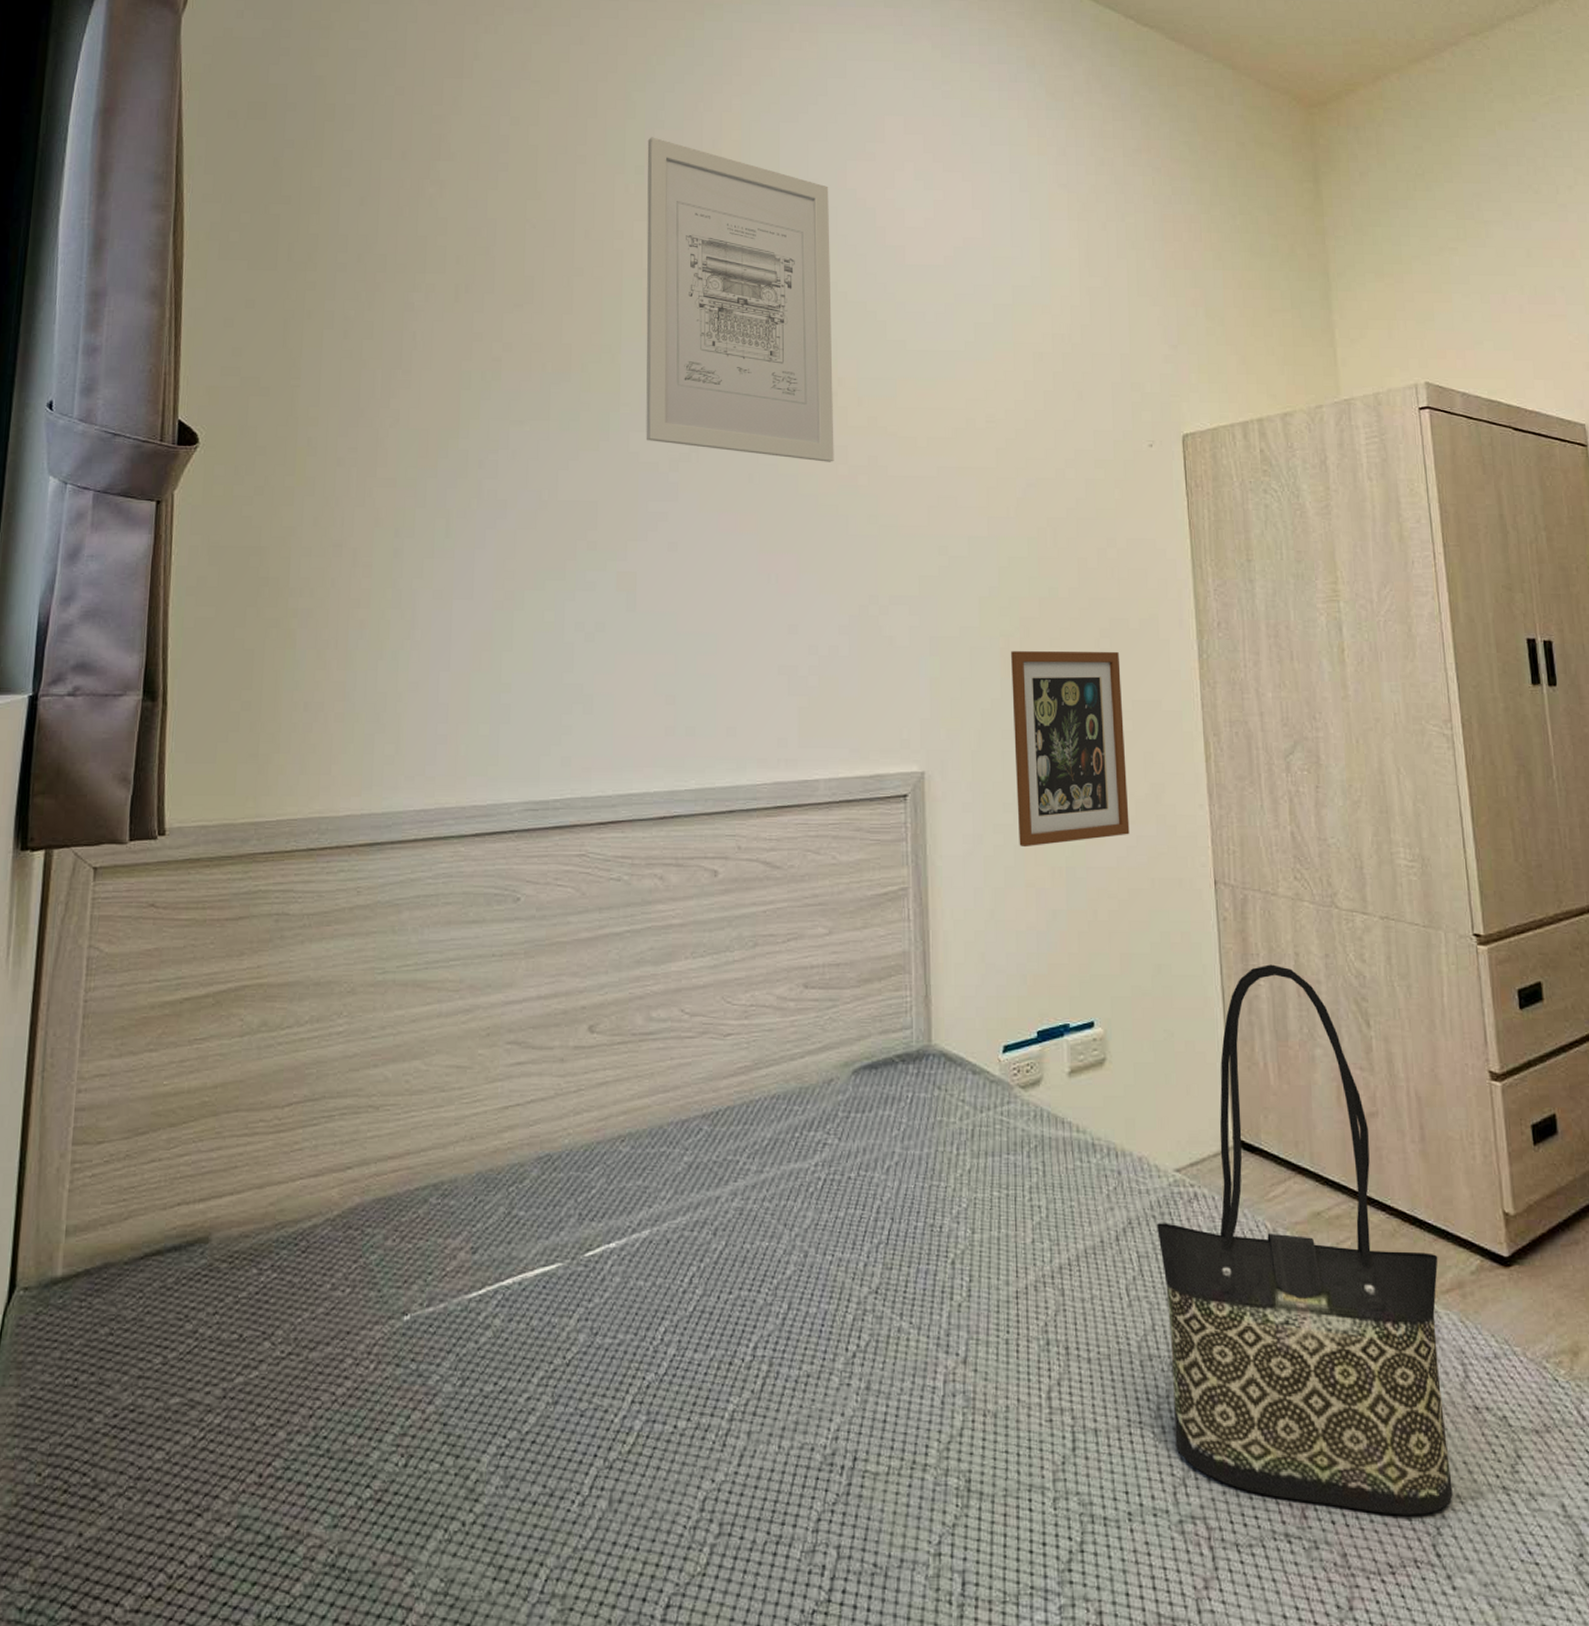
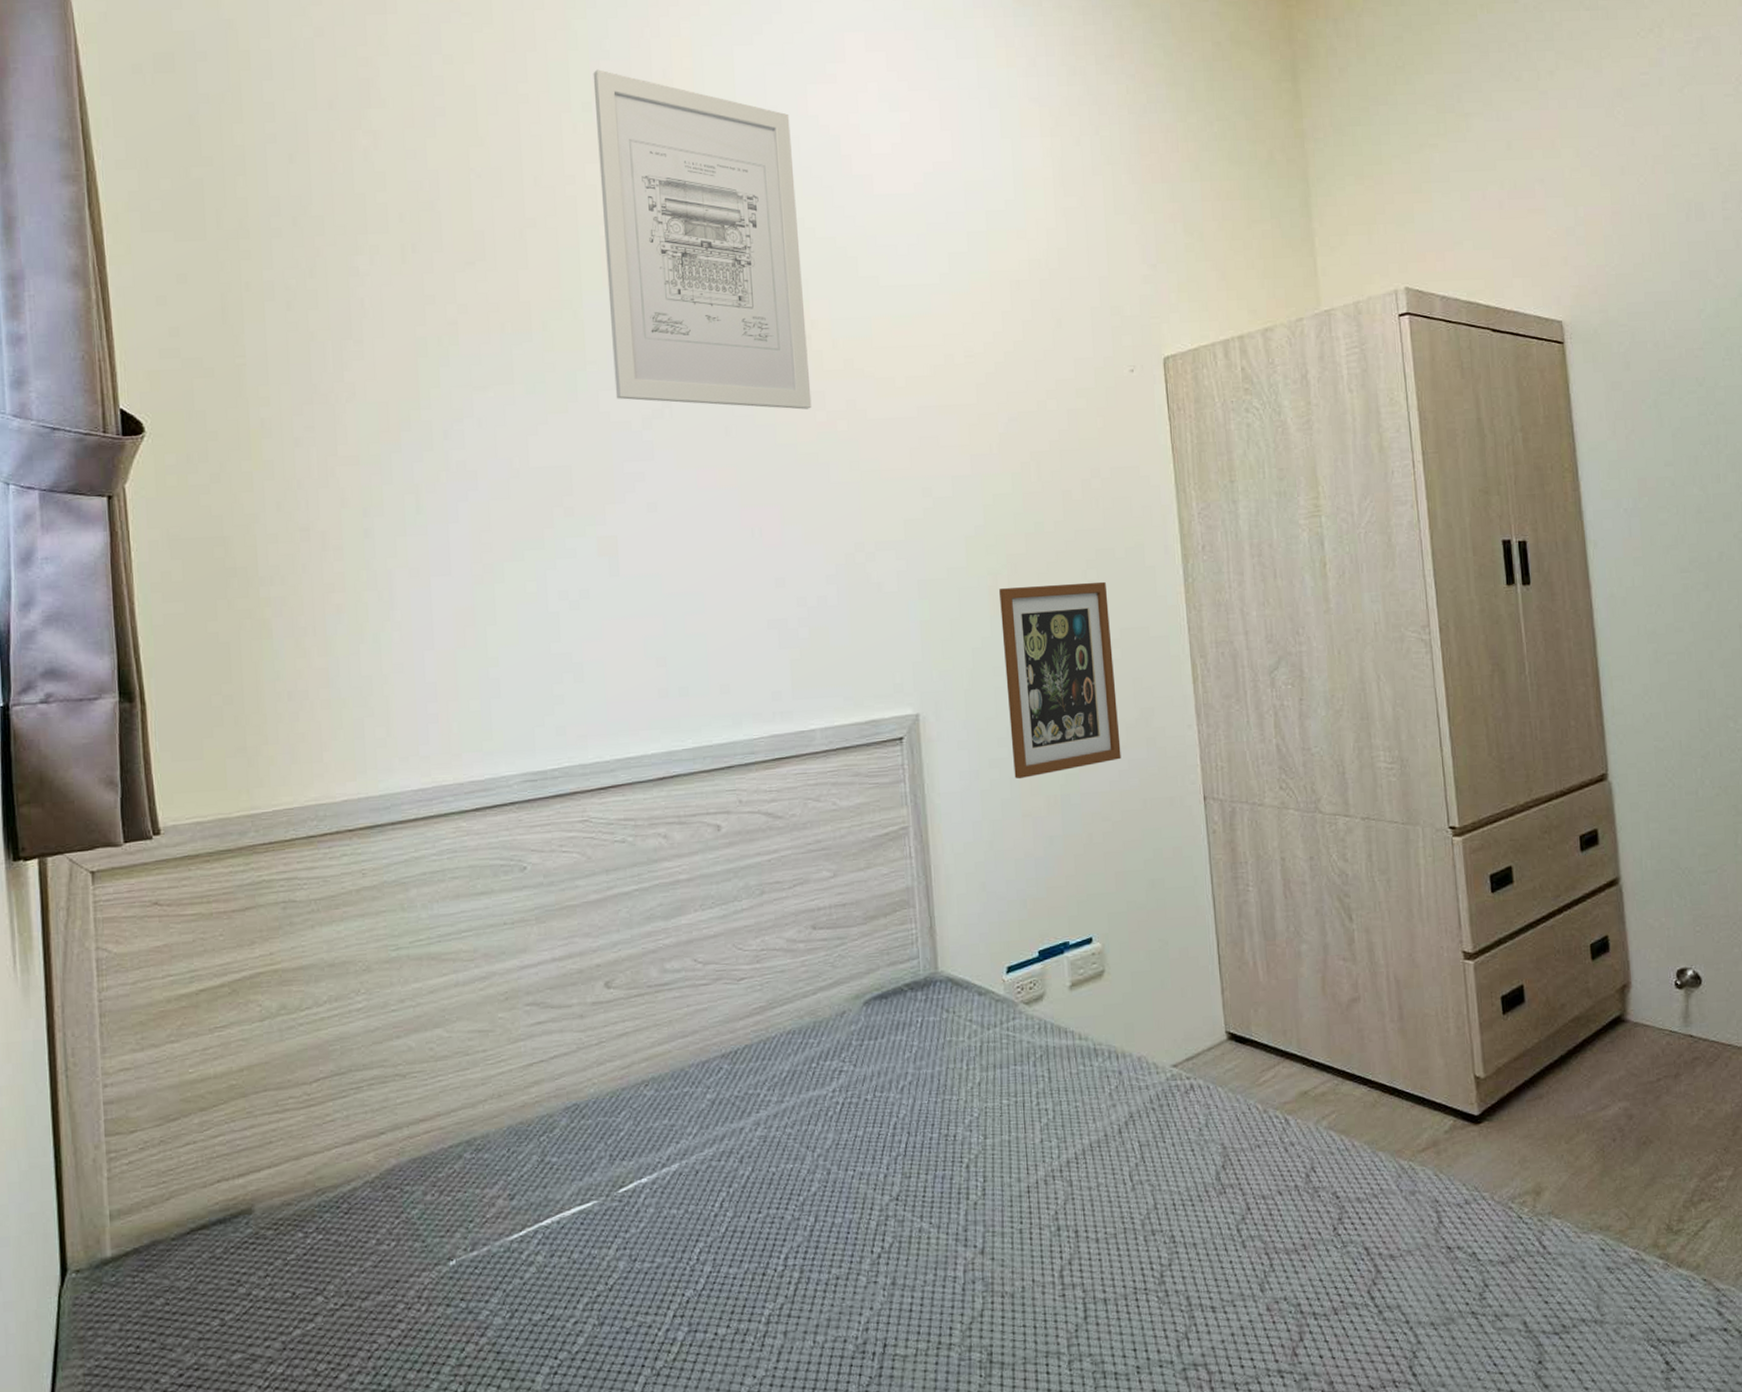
tote bag: present [1157,964,1453,1515] -> none [1157,870,1428,1346]

